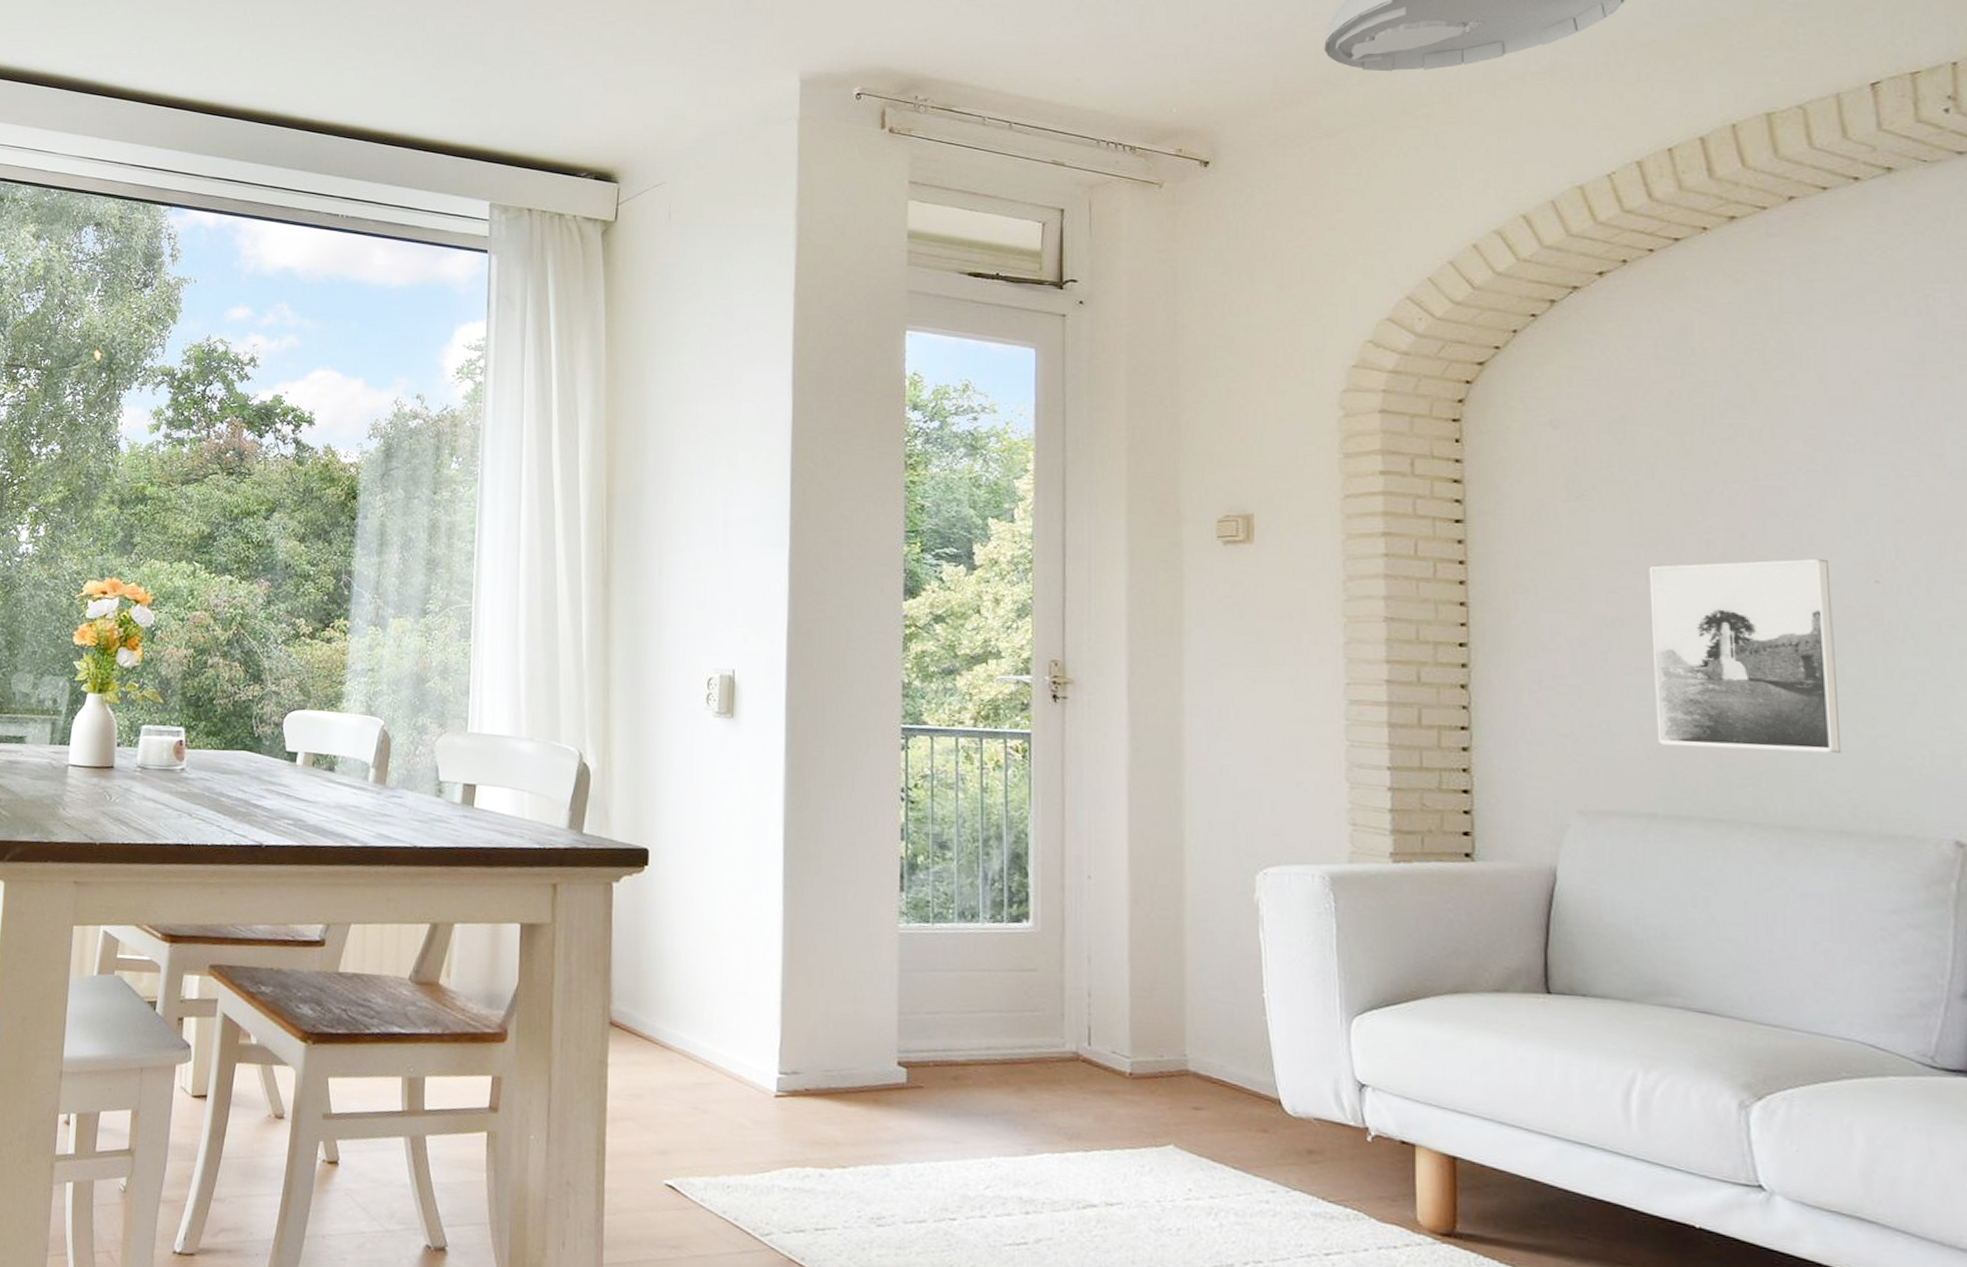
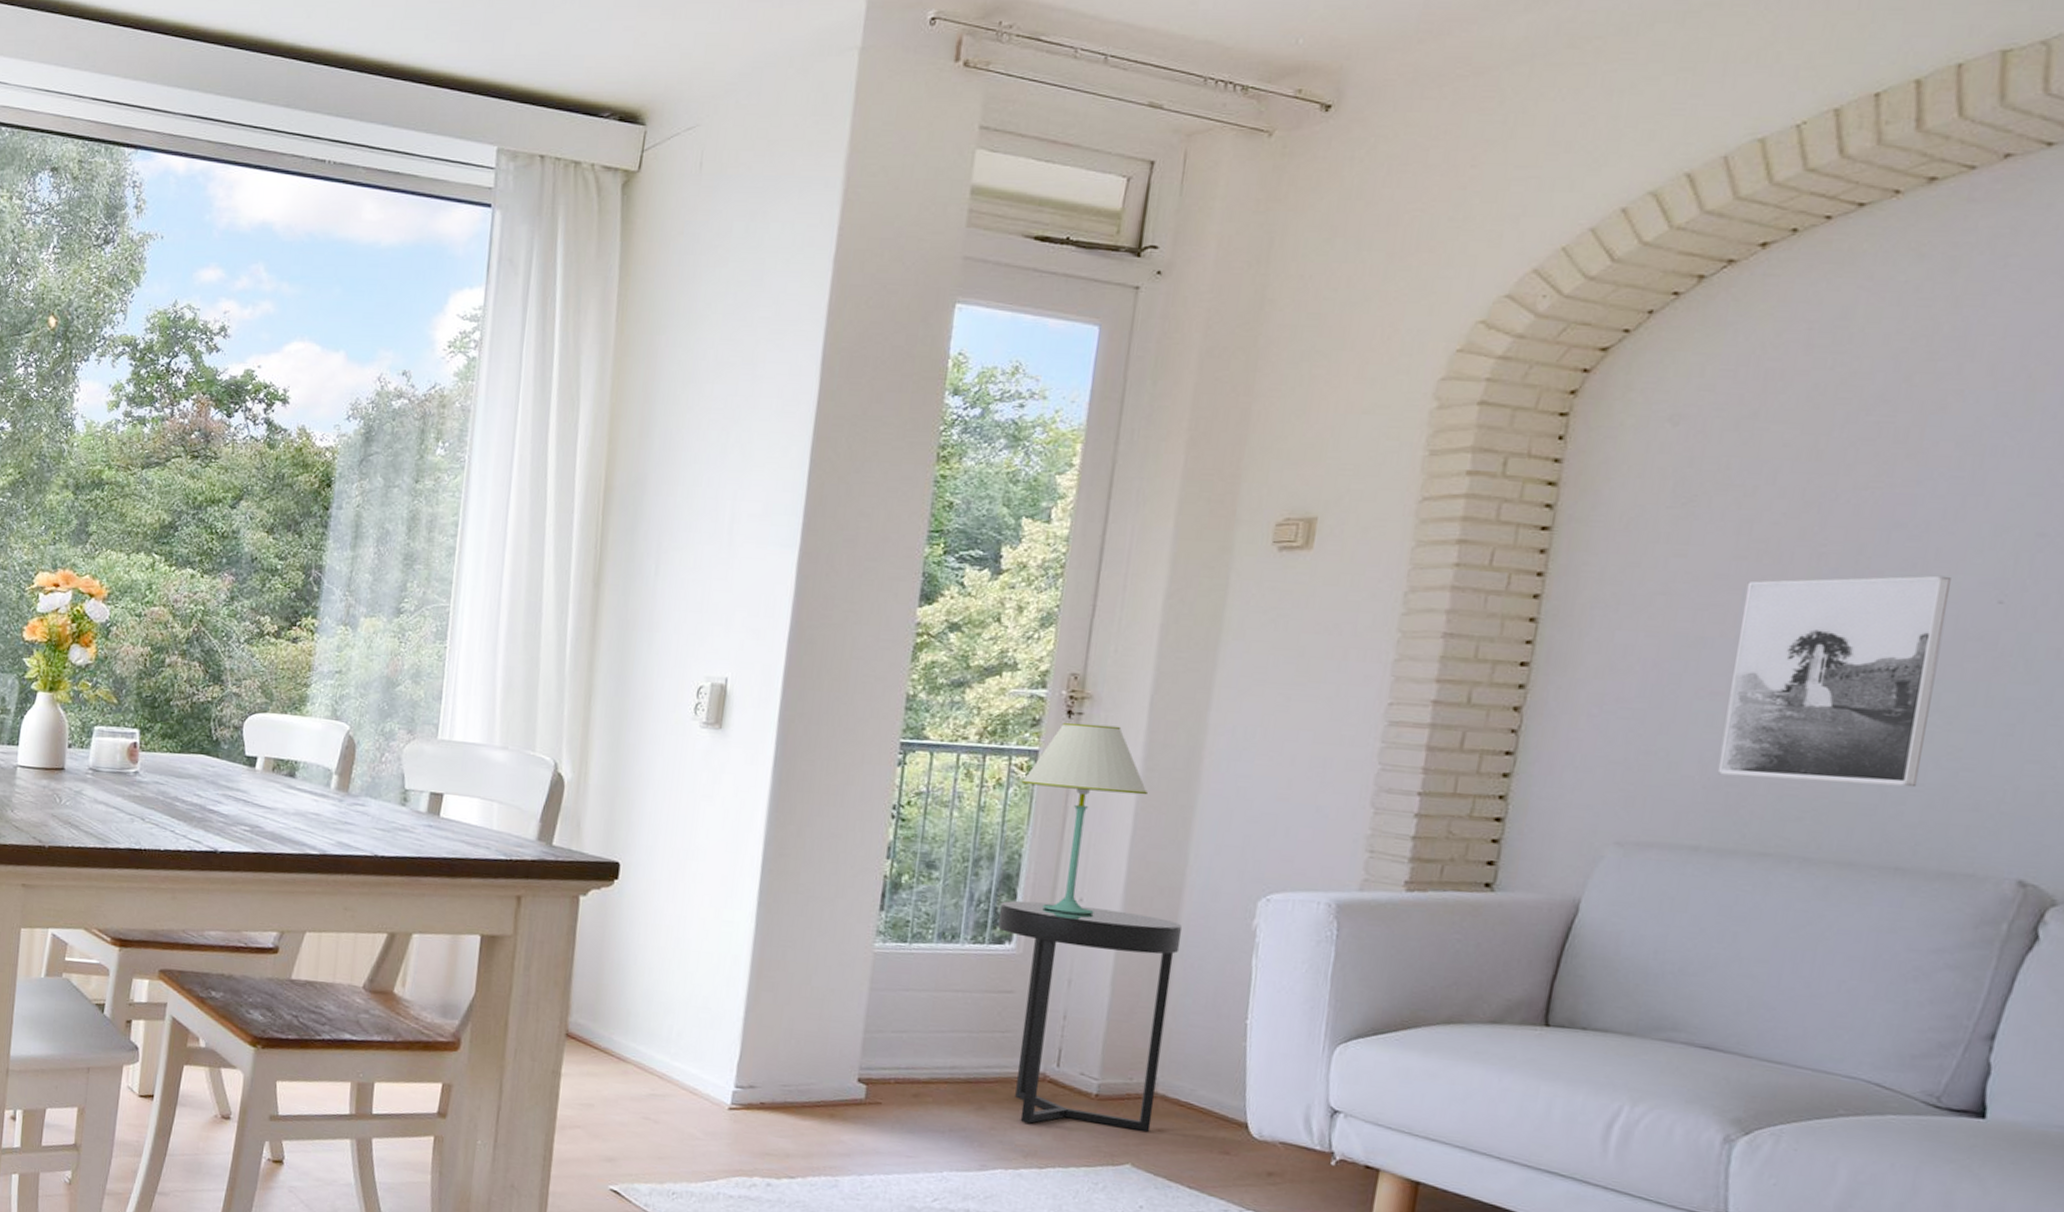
side table: none [1013,879,1189,1111] -> present [998,900,1183,1132]
table lamp: none [1018,706,1137,892] -> present [1021,723,1148,915]

